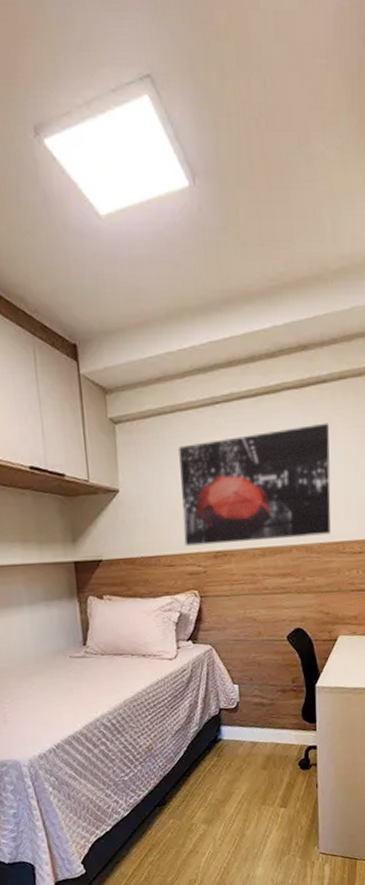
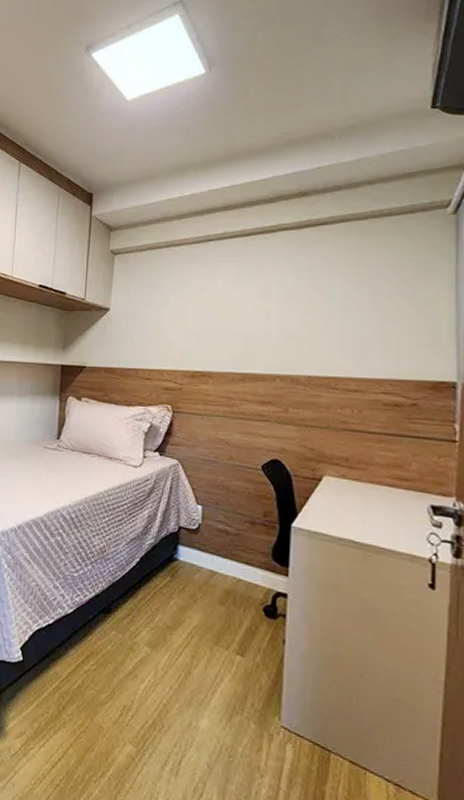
wall art: present [178,422,331,546] -> none [164,261,328,369]

